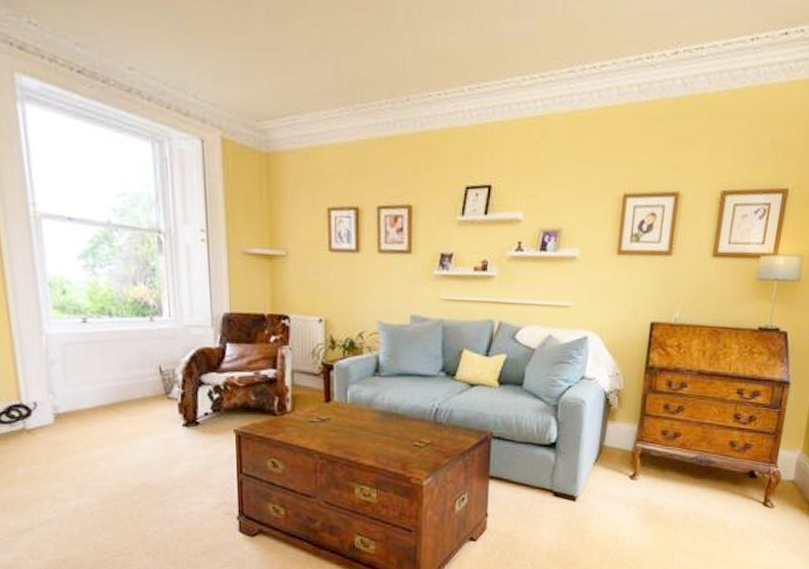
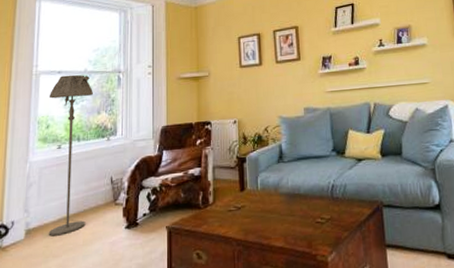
floor lamp: none [60,224,132,425] -> present [48,74,93,236]

